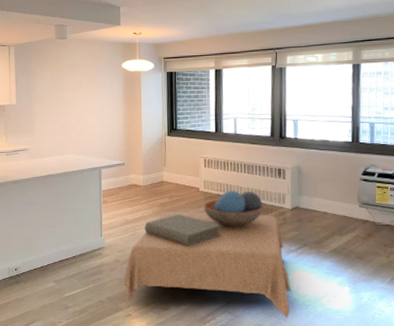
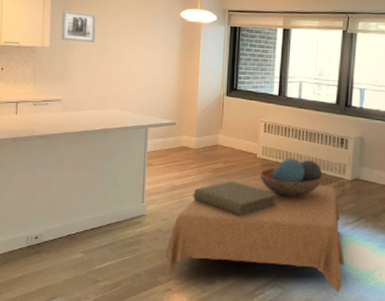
wall art: none [24,72,53,98] -> present [61,11,97,42]

